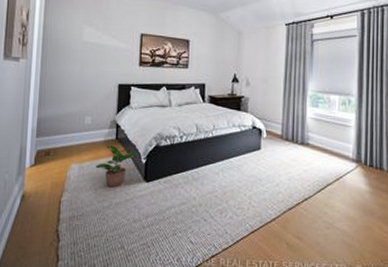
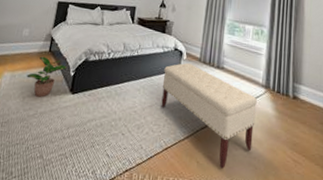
bench: none [242,142,348,249] -> present [161,63,257,169]

